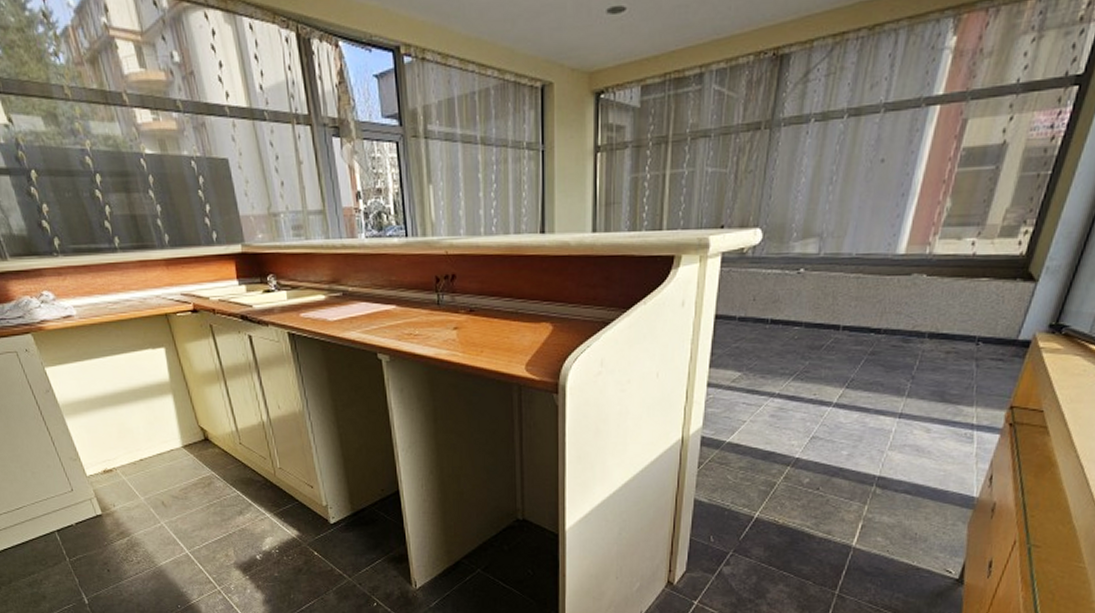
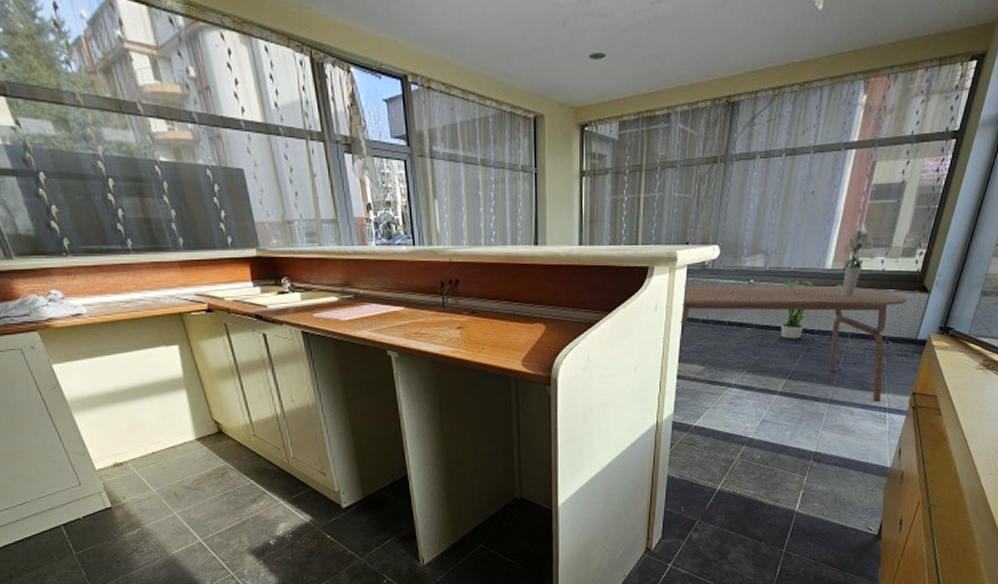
dining table: none [711,275,1005,418] -> present [680,286,907,403]
potted plant: none [835,268,881,340] -> present [778,280,813,339]
bouquet: none [917,202,963,288] -> present [841,227,874,297]

